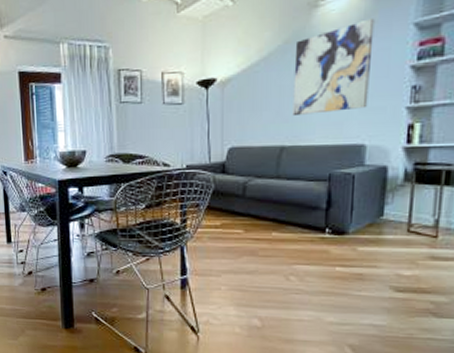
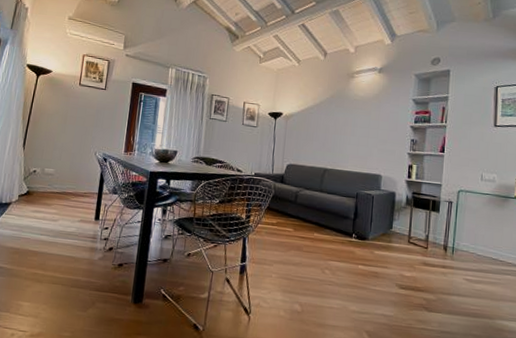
wall art: present [292,18,375,117] -> none [334,91,389,150]

